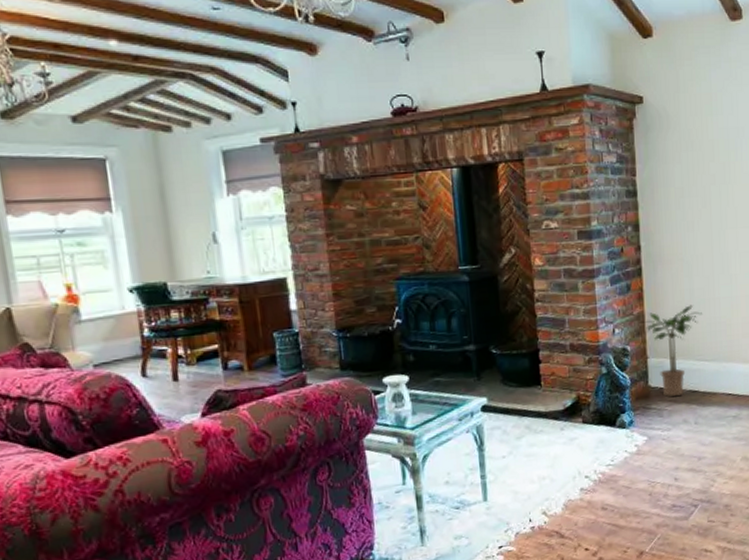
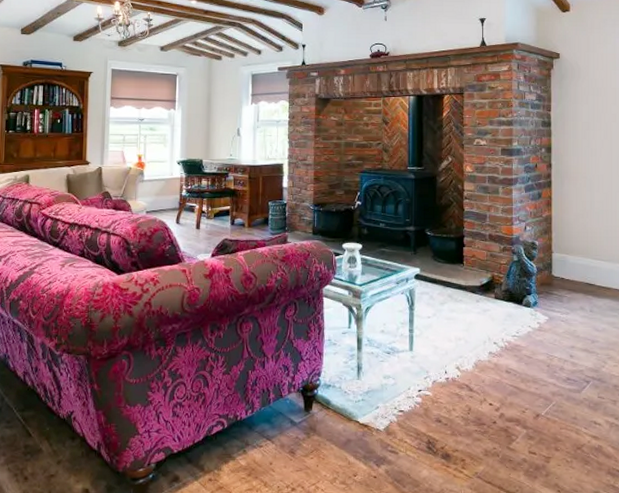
potted plant: present [642,305,702,397] -> none [549,214,600,287]

